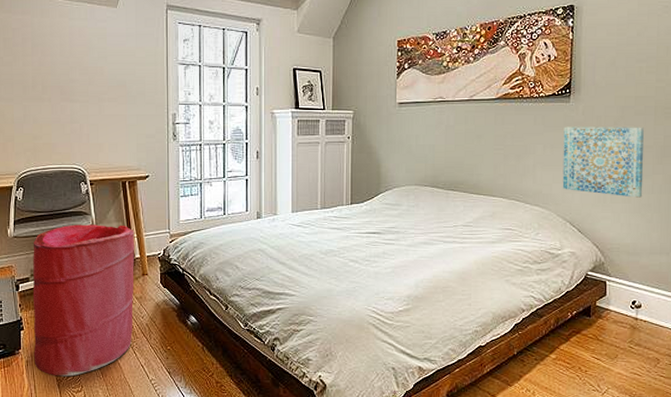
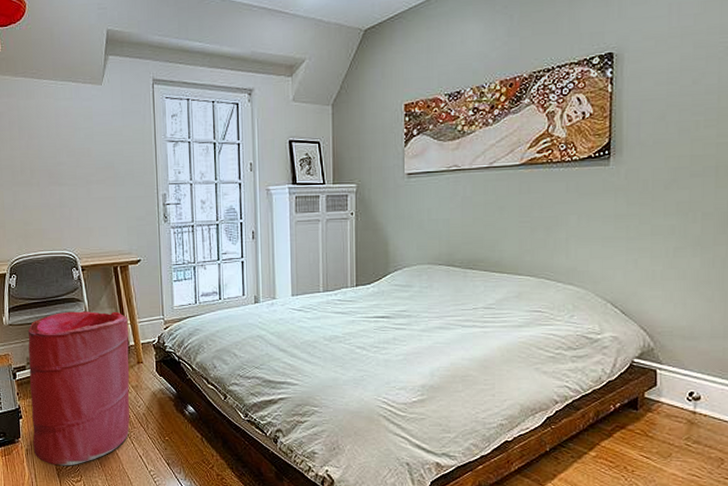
wall art: present [562,126,644,198] -> none [601,191,703,273]

